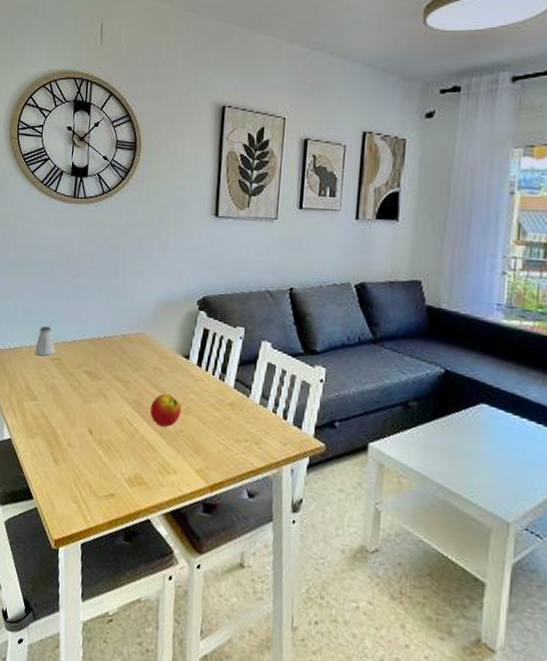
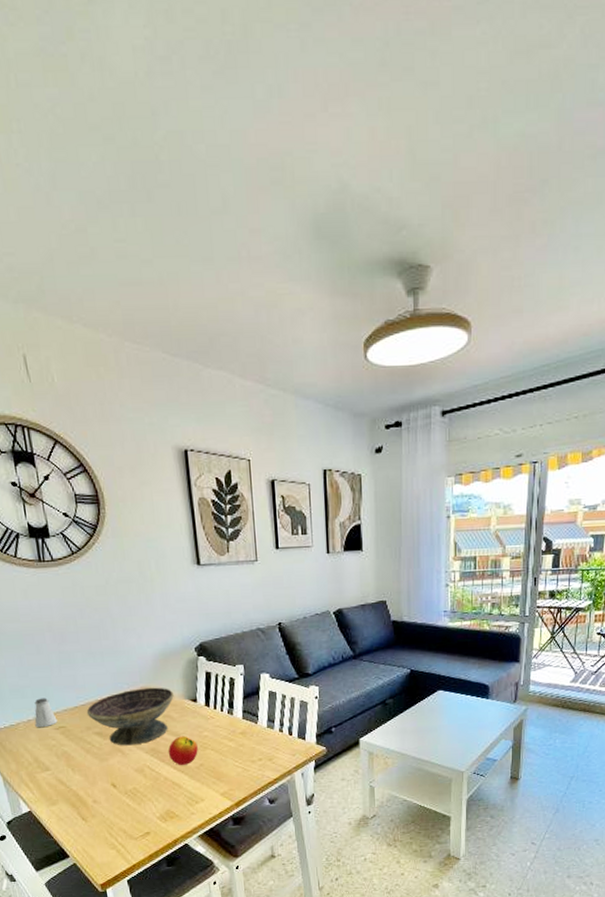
decorative bowl: none [82,333,168,393] -> present [86,687,174,746]

